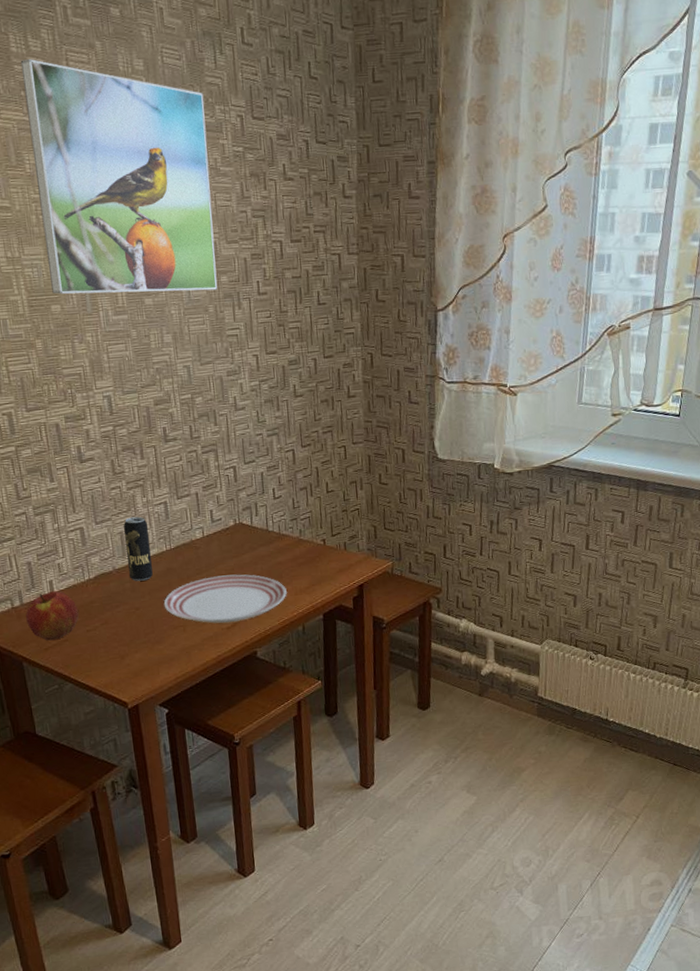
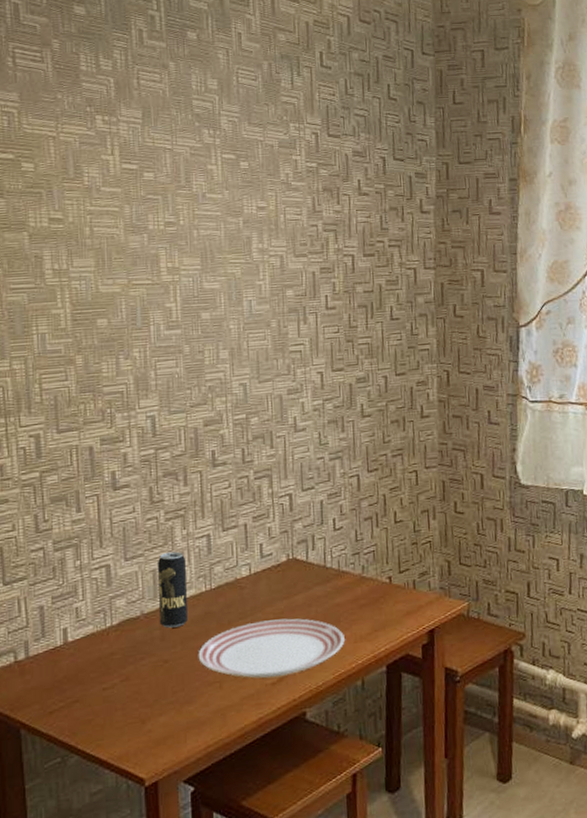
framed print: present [20,59,218,294] -> none [89,77,283,308]
apple: present [26,591,80,641] -> none [31,641,96,702]

